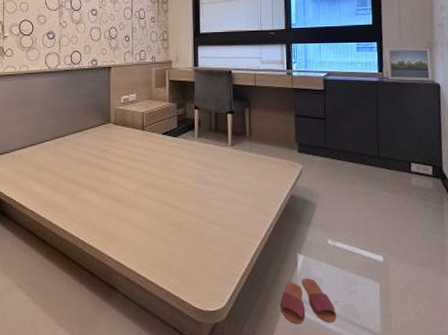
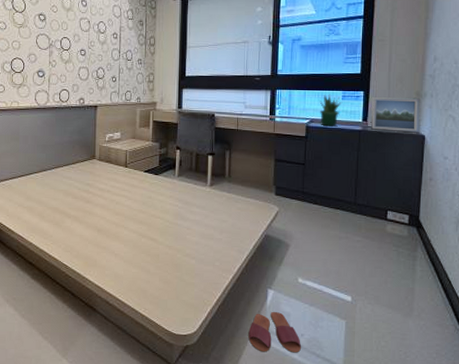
planter: none [334,46,358,79] -> present [319,94,343,127]

